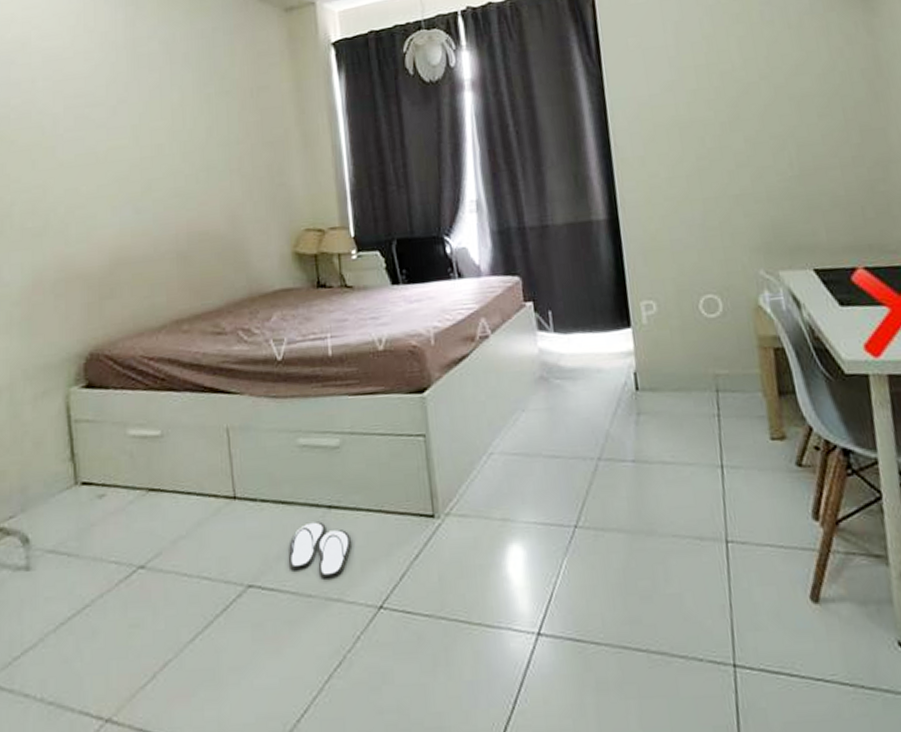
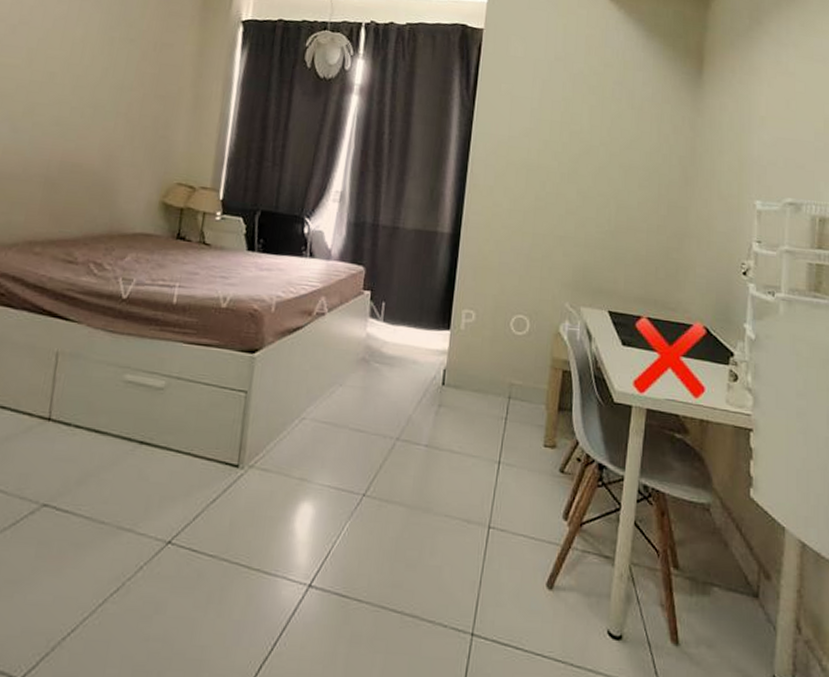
slippers: present [288,521,351,579] -> none [88,454,155,510]

